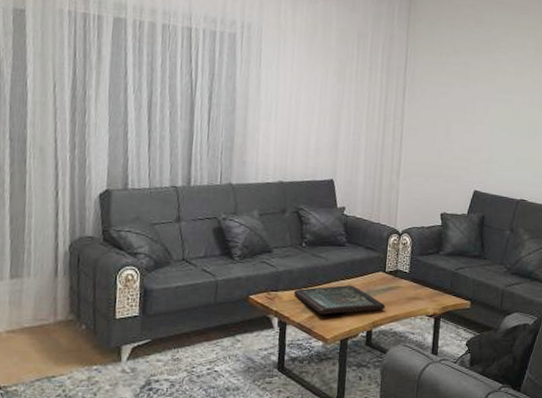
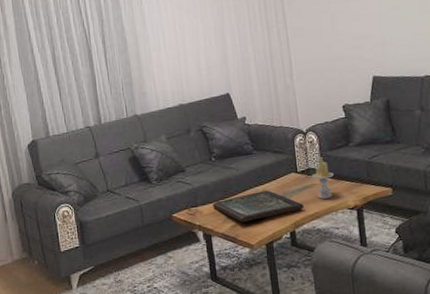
candle: none [398,261,420,303] -> present [311,157,334,199]

